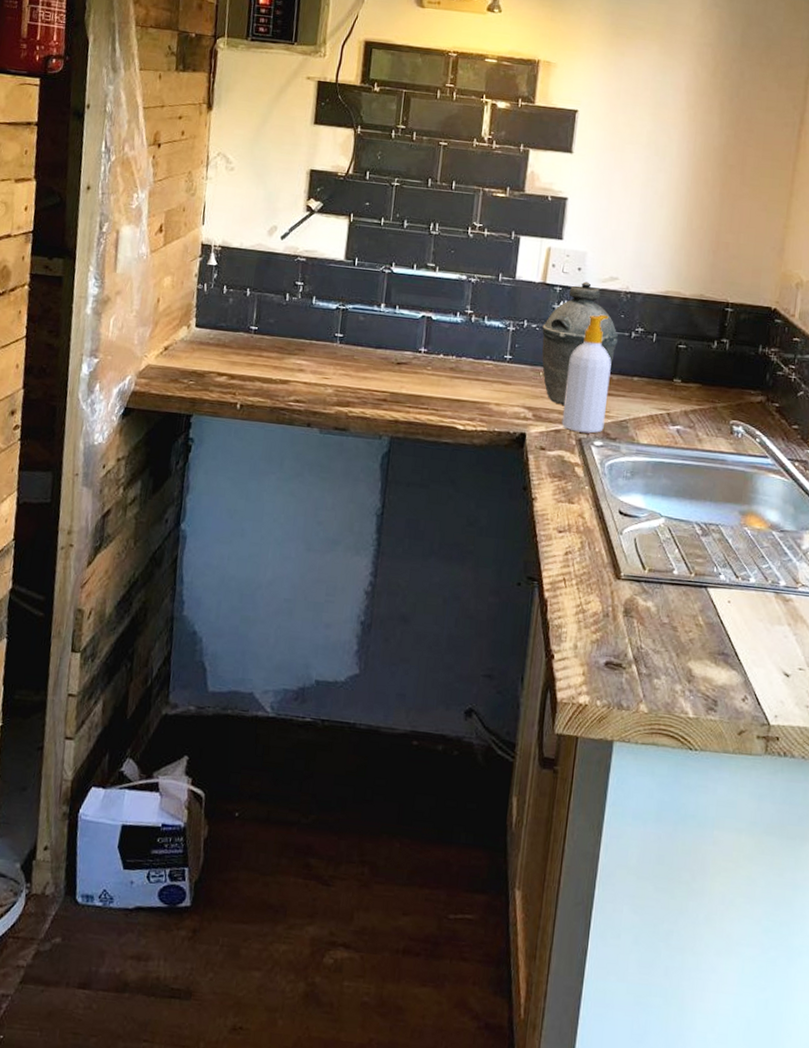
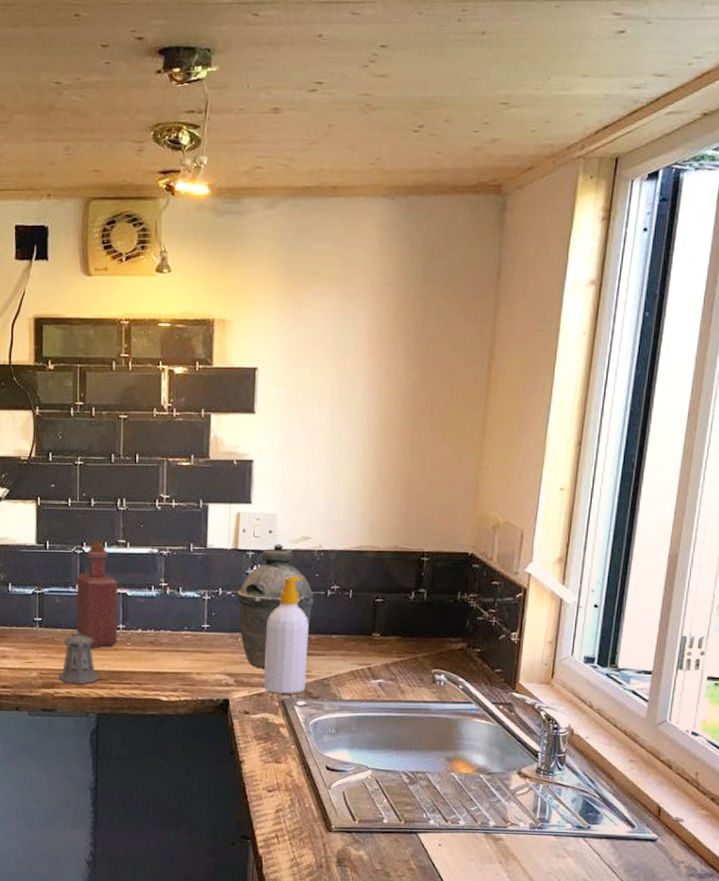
pepper shaker: none [354,351,396,405] -> present [58,632,99,684]
bottle: none [377,262,424,370] -> present [76,542,118,648]

